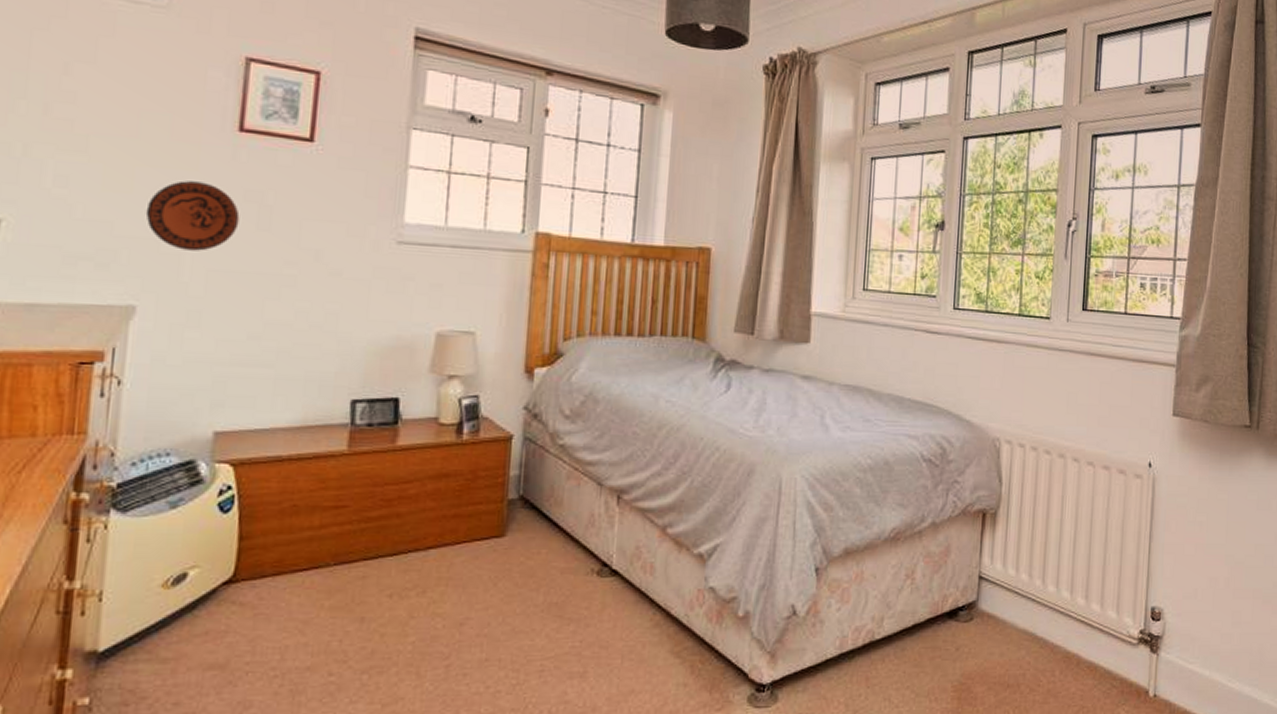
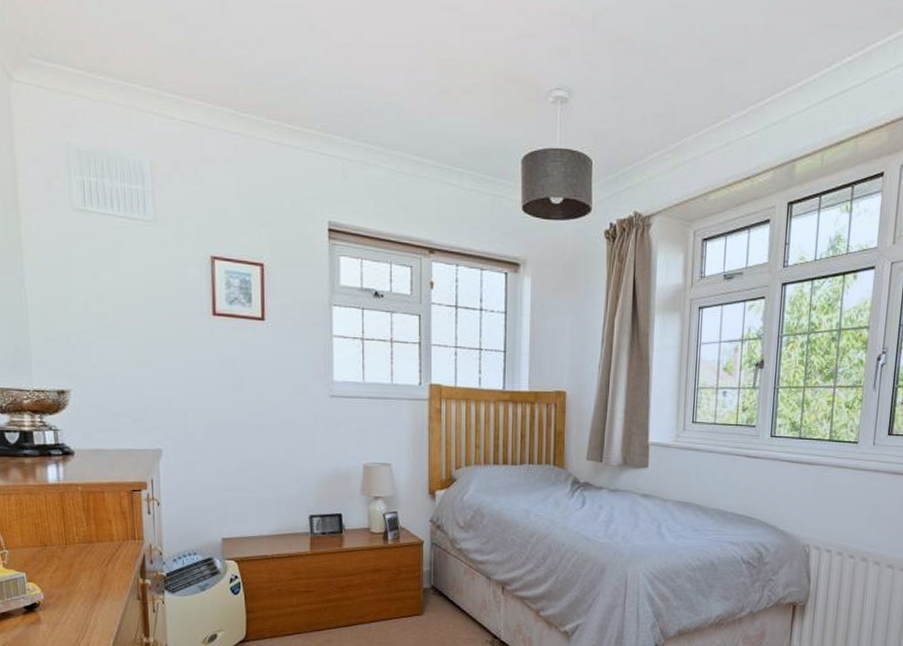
decorative plate: present [145,181,240,251] -> none [159,355,221,408]

